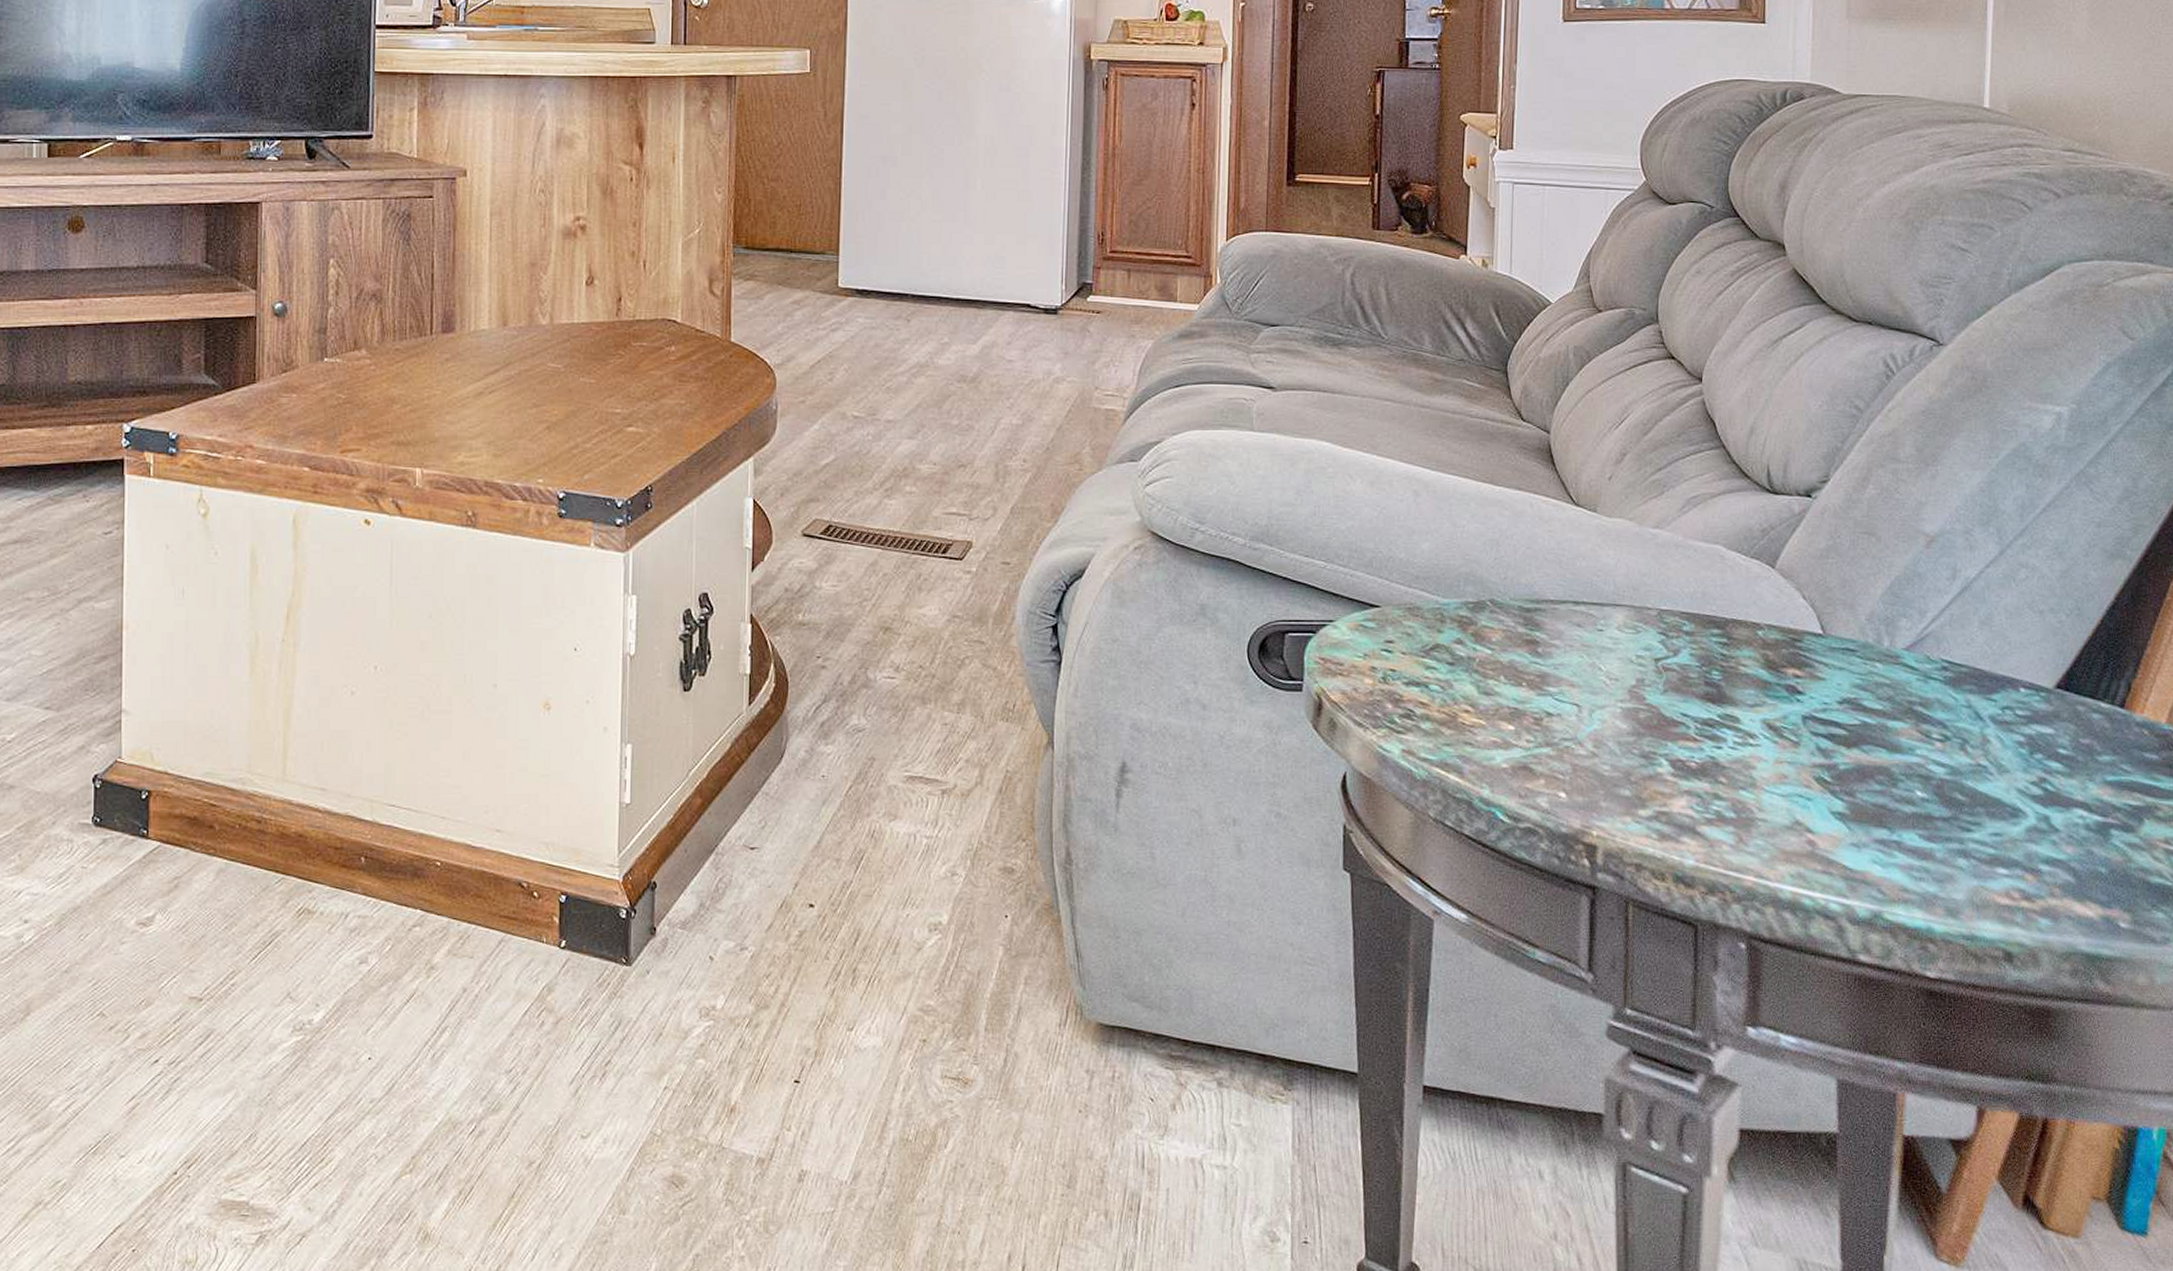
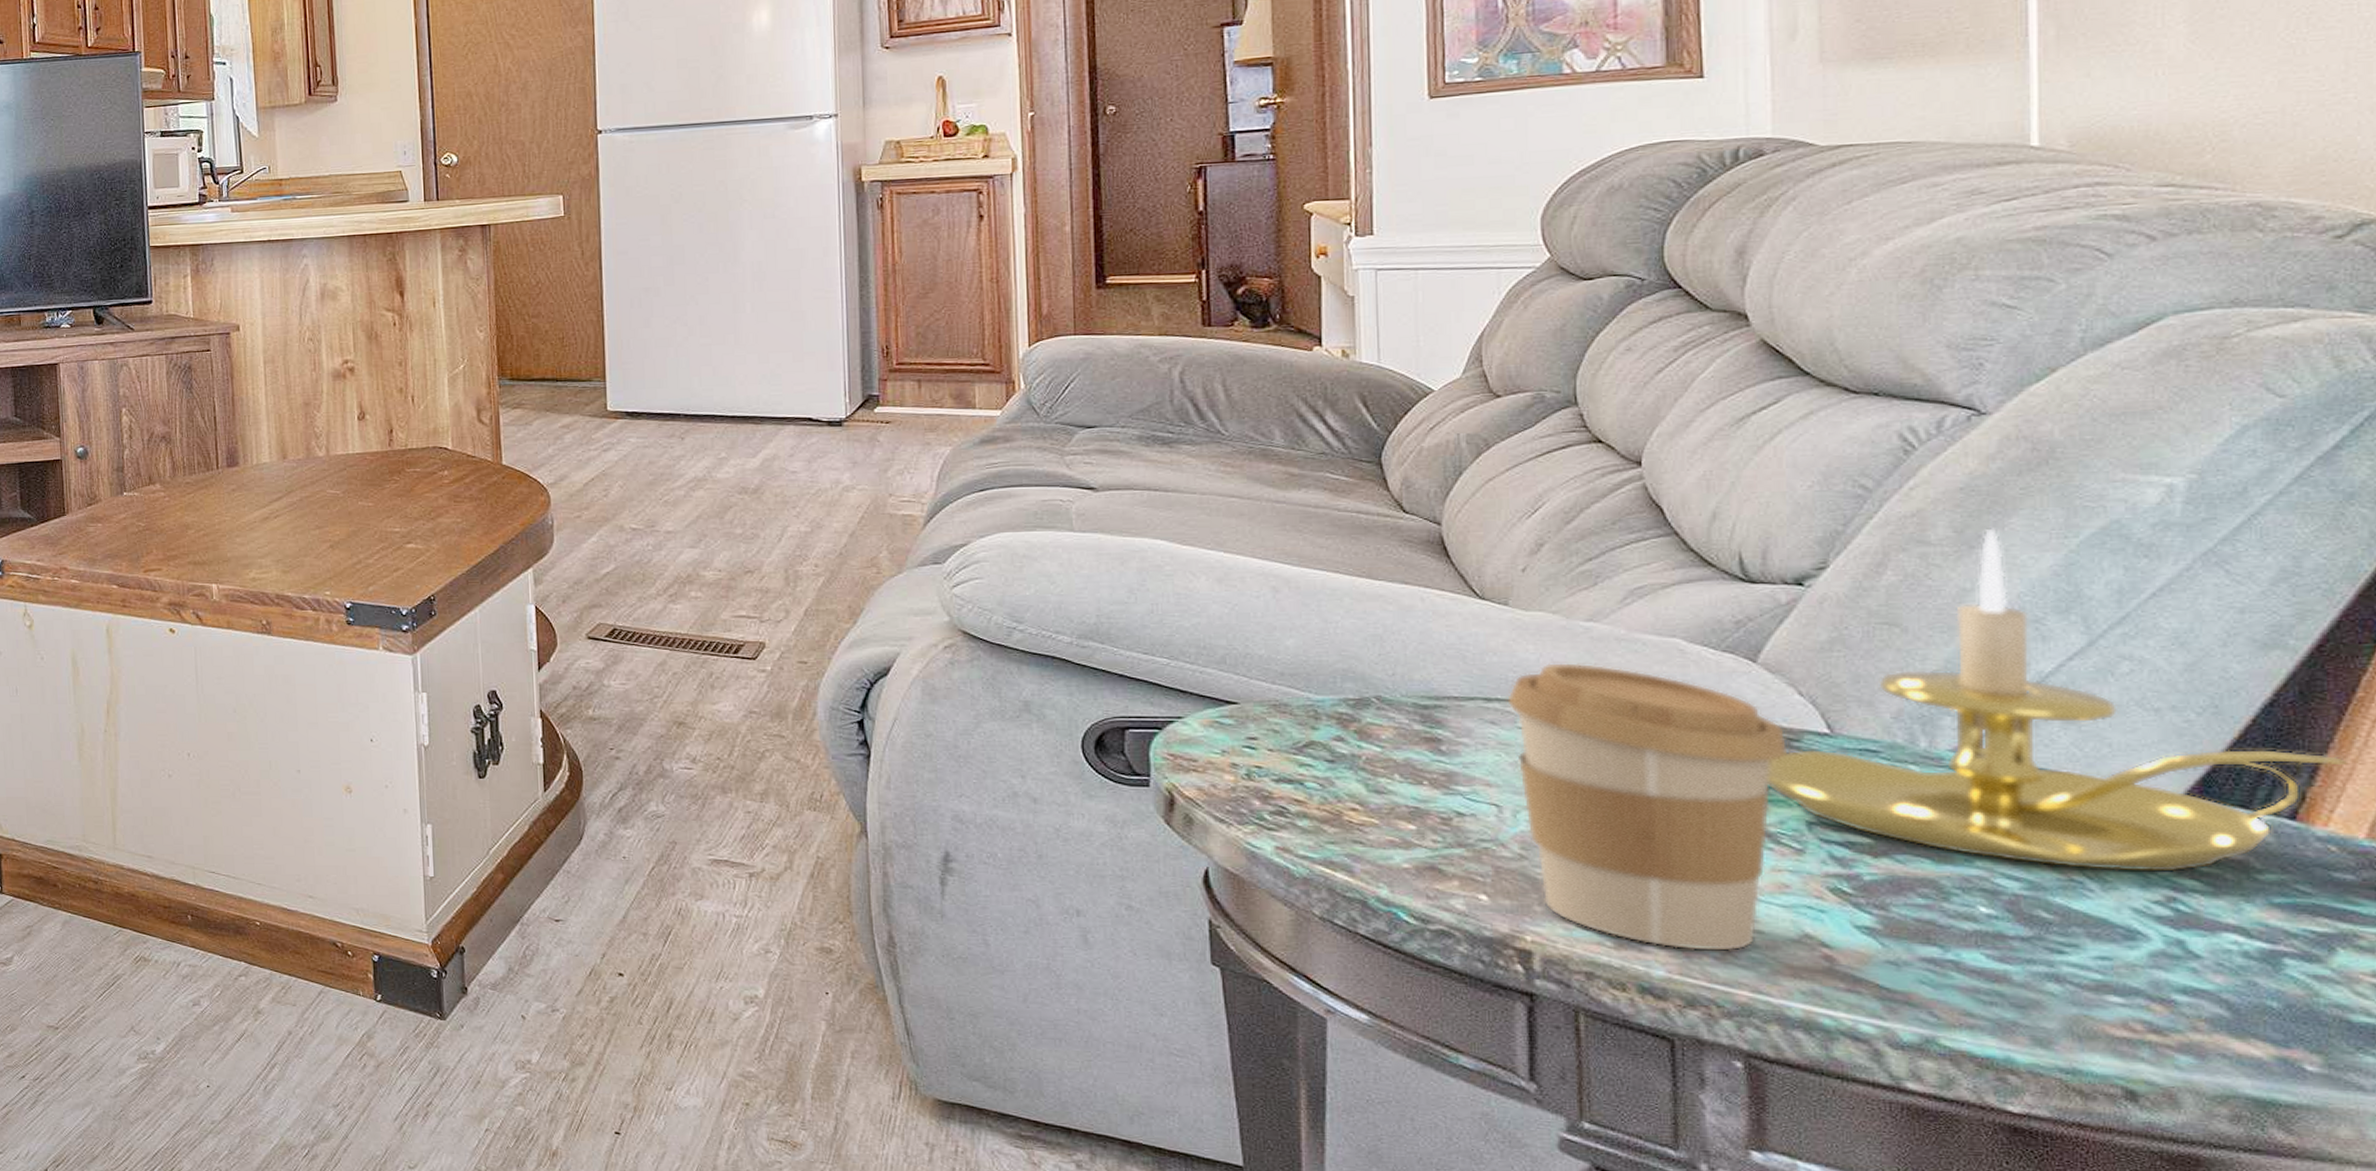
coffee cup: none [1590,566,1794,841] -> present [1505,662,1790,952]
candle holder: none [1776,448,2159,757] -> present [1766,528,2349,873]

